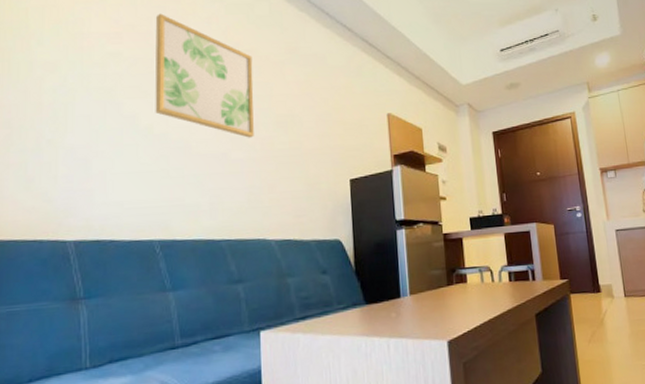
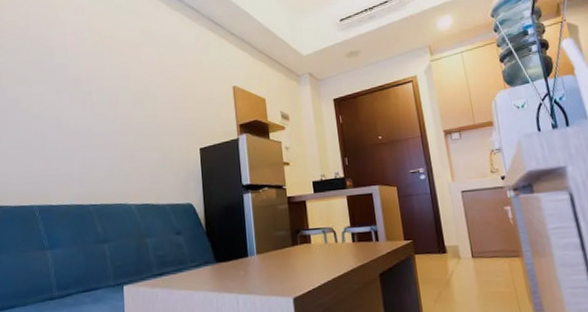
wall art: present [155,13,254,138] -> none [32,9,115,114]

